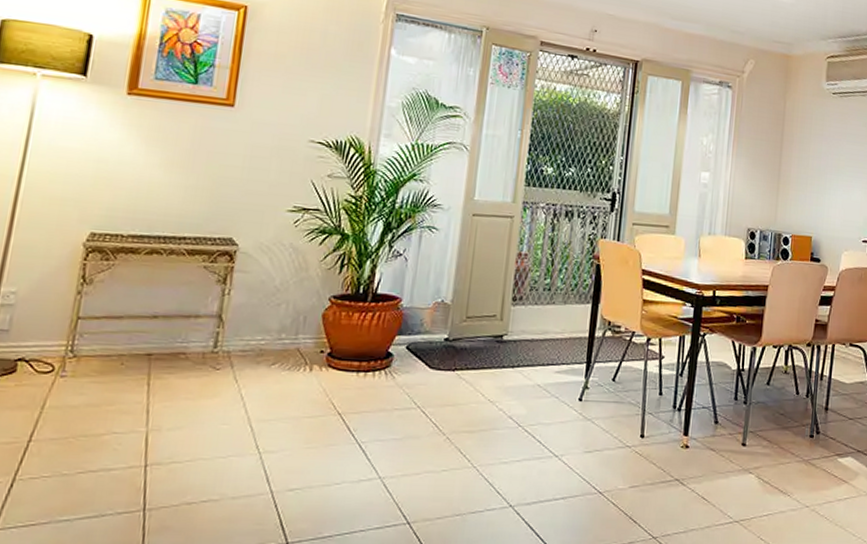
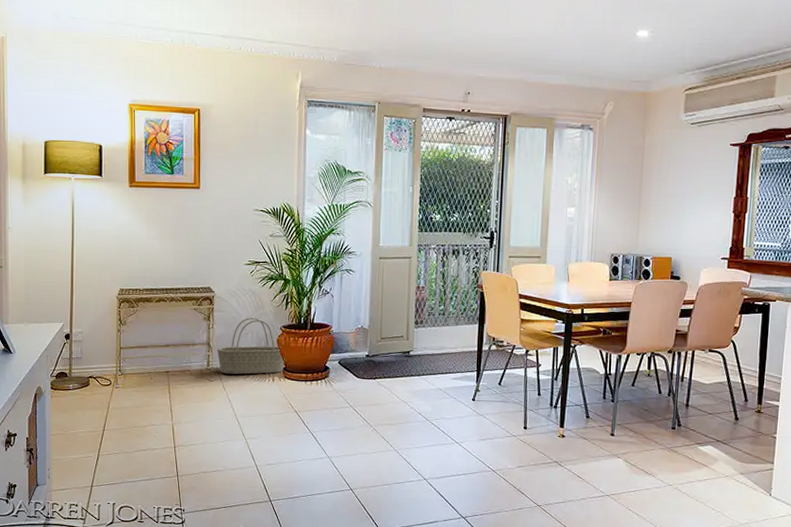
basket: none [231,281,331,361] -> present [217,317,285,375]

